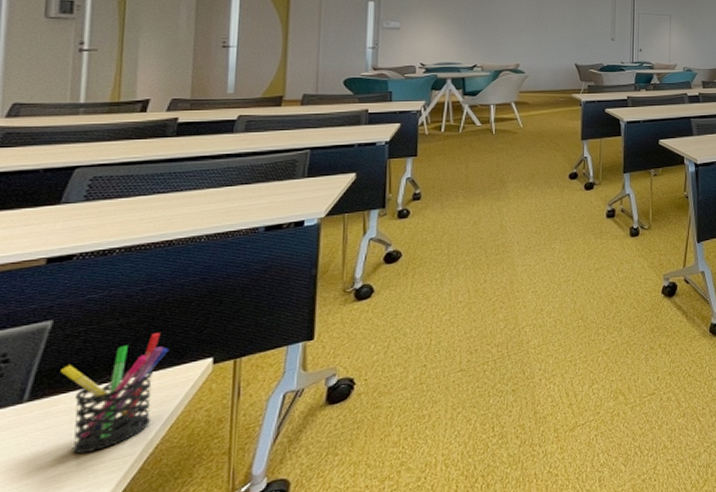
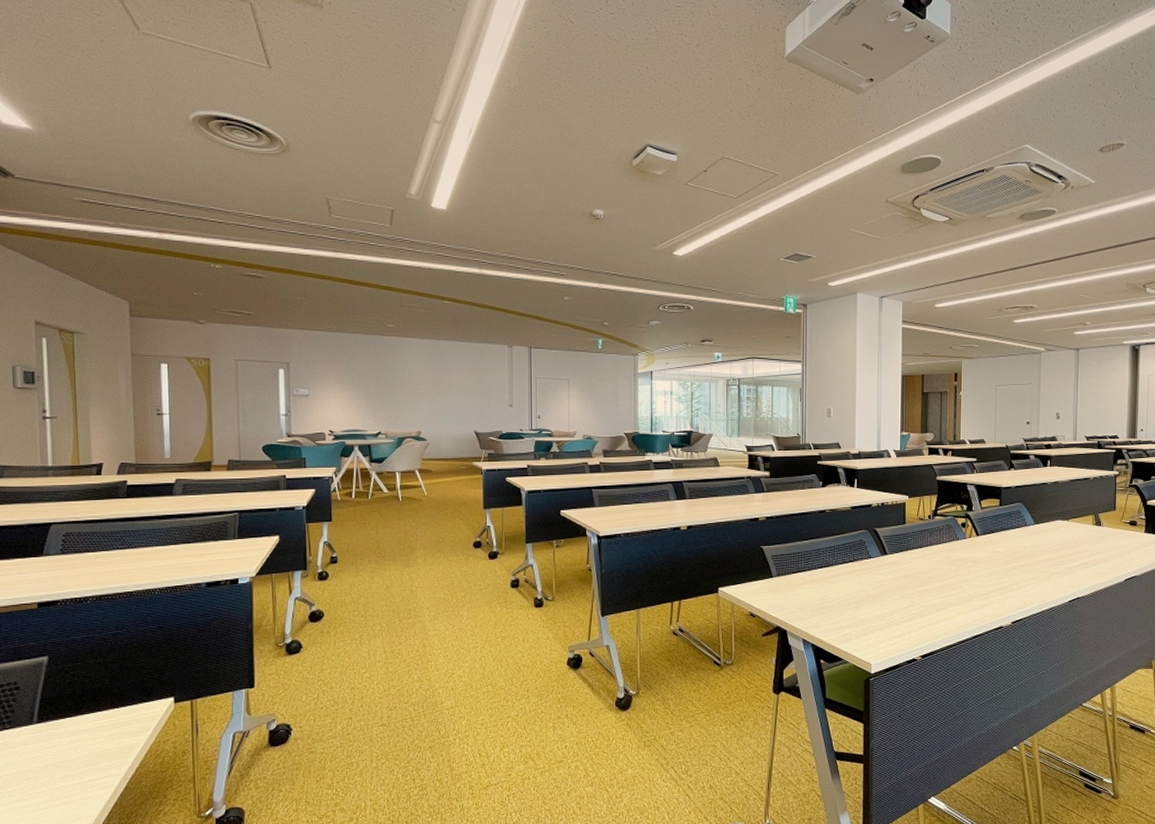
pen holder: present [61,332,170,454] -> none [58,672,139,771]

